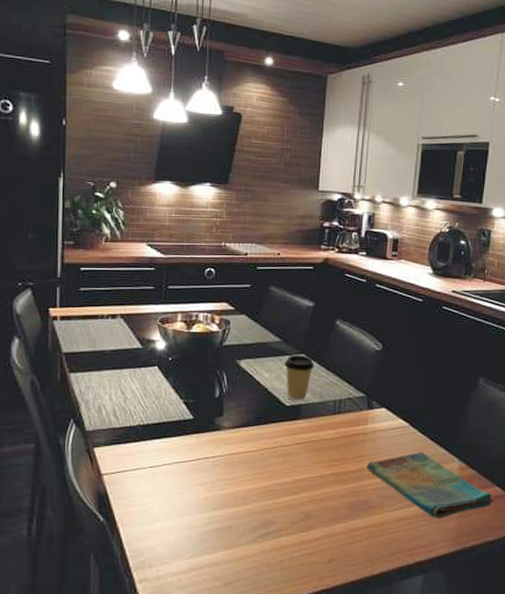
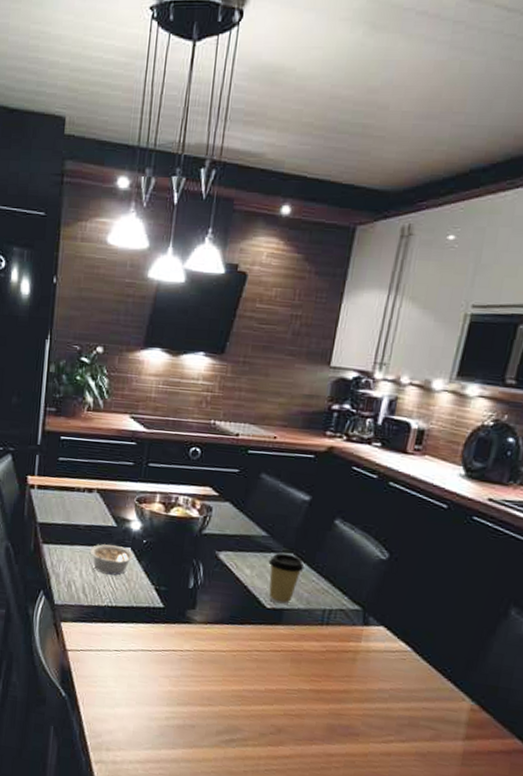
legume: none [117,366,161,395] -> present [89,544,134,576]
dish towel: present [366,452,493,519] -> none [353,682,511,763]

